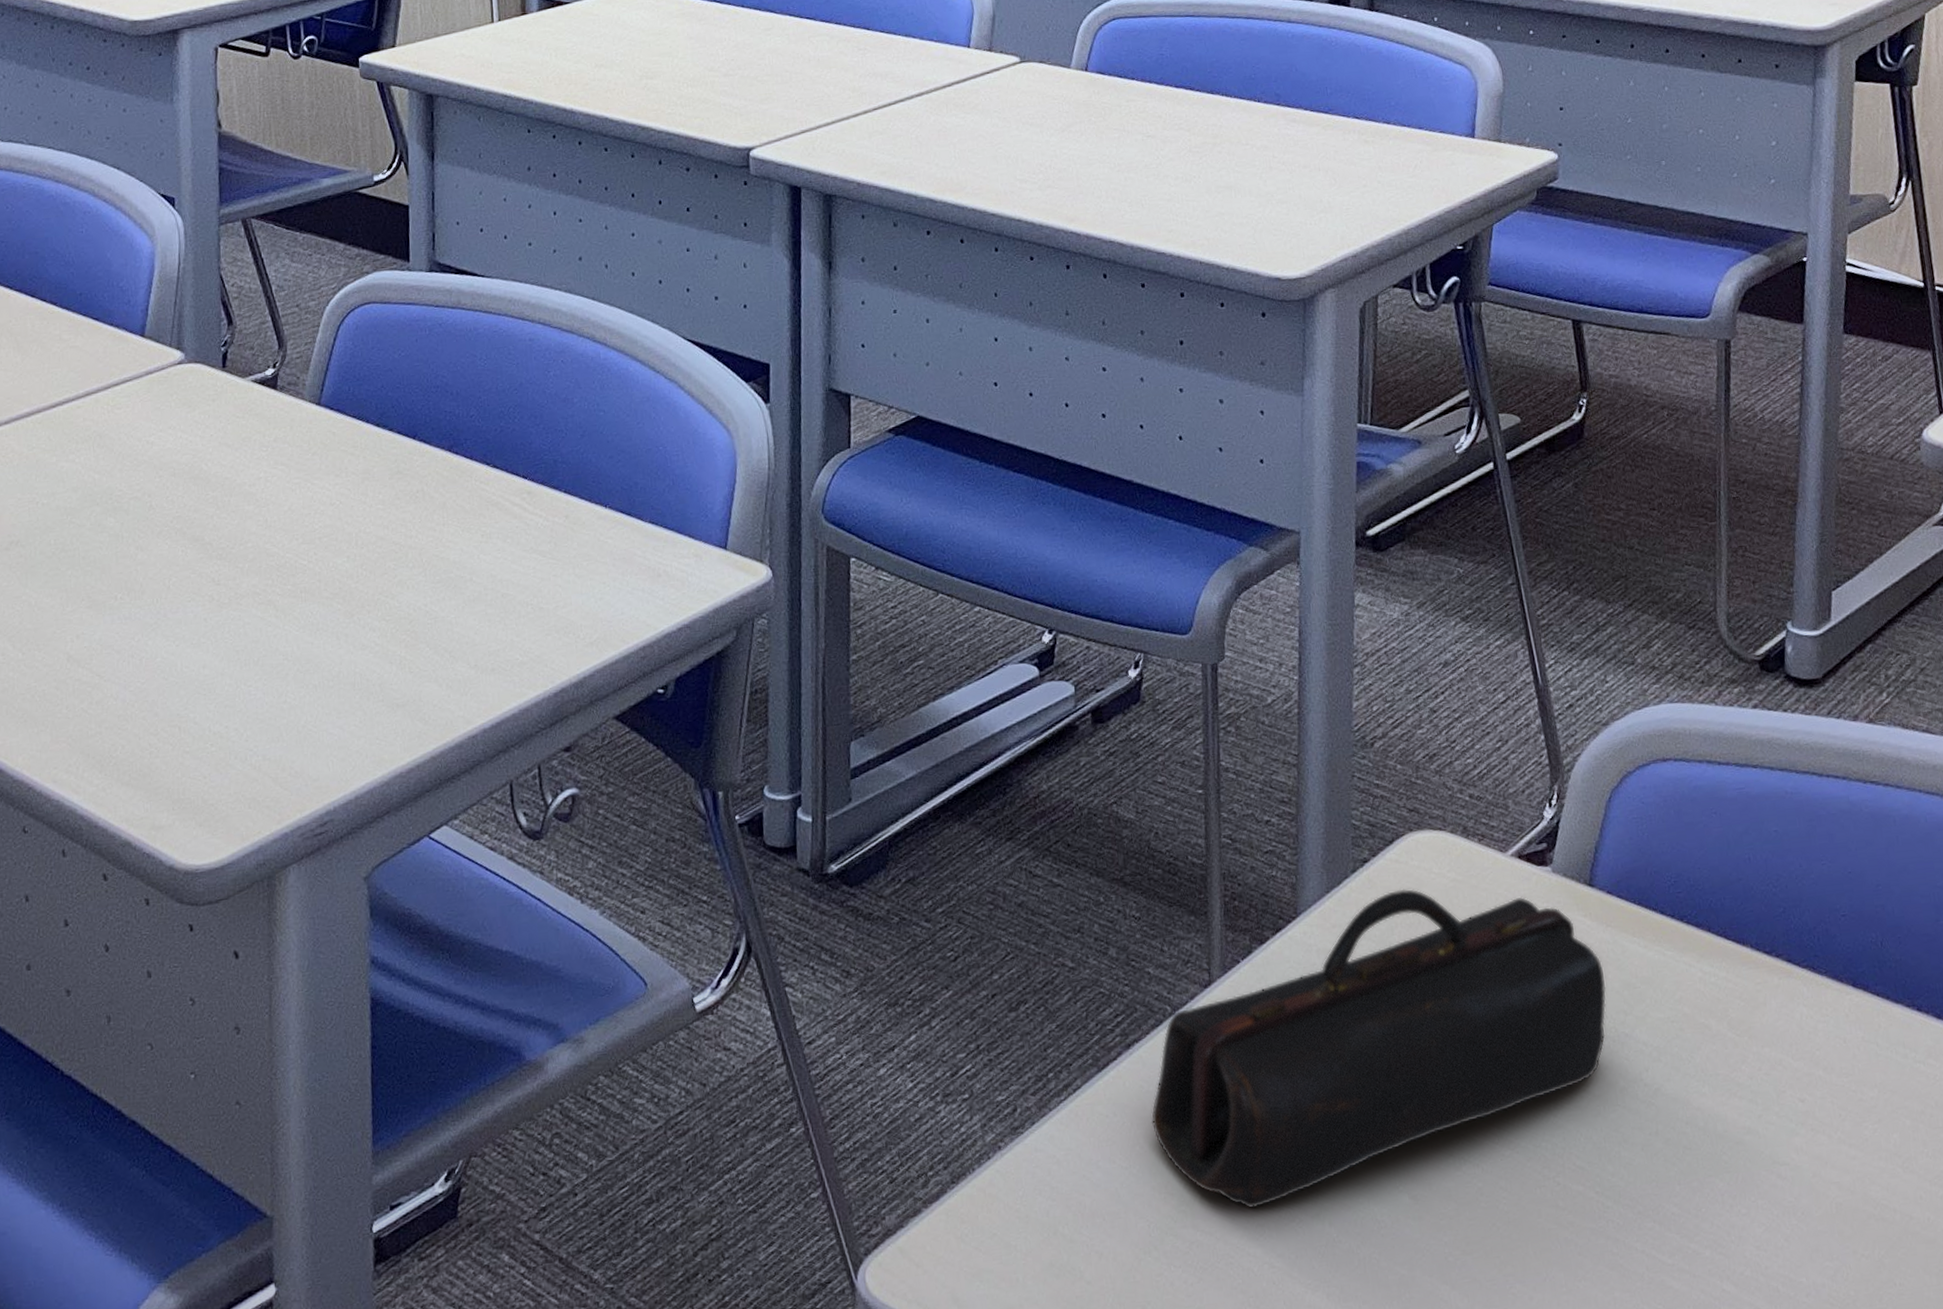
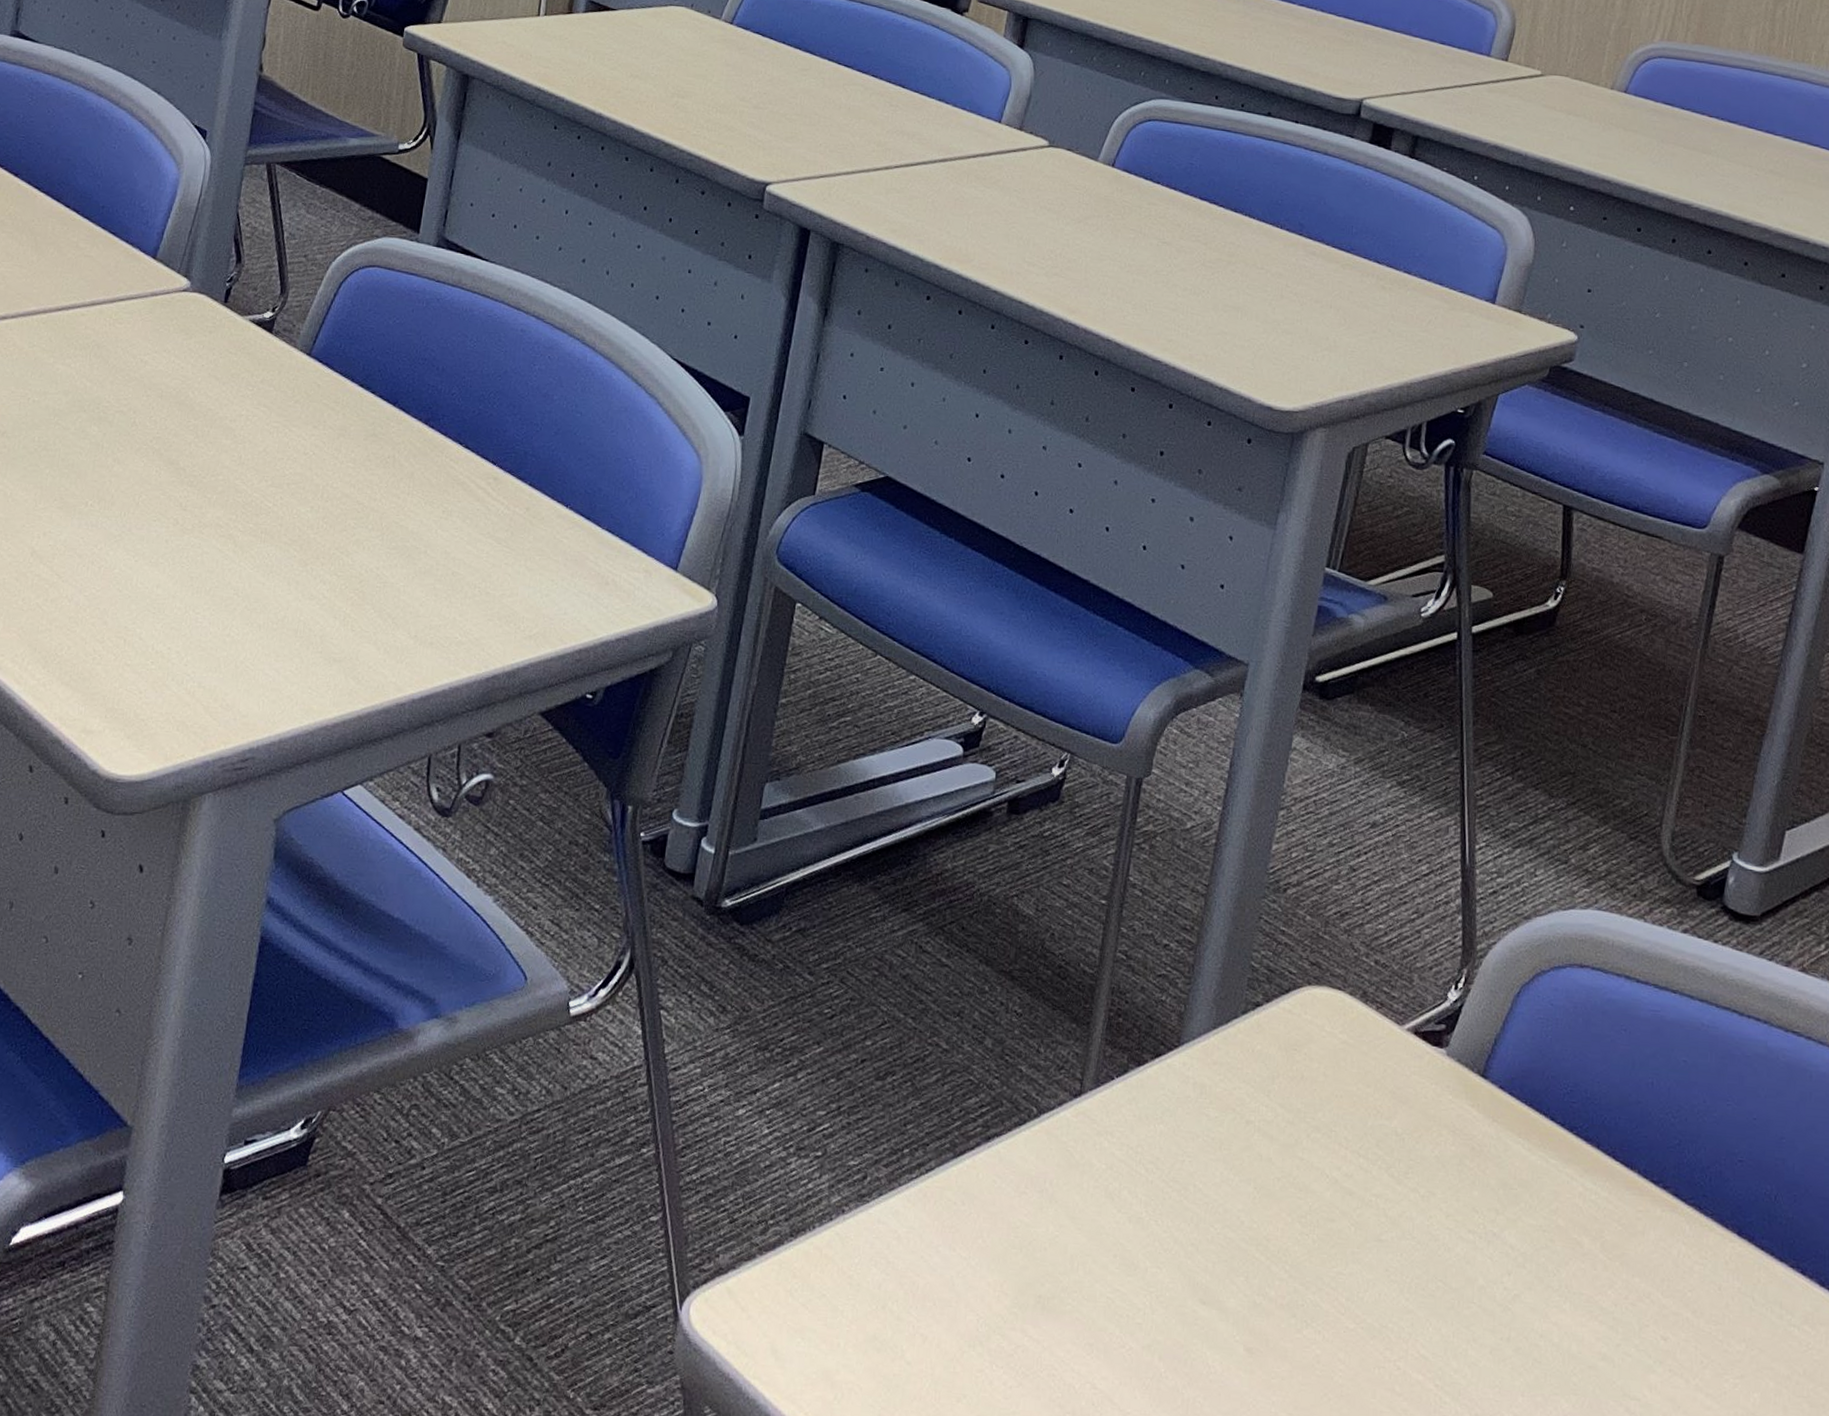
pencil case: present [1151,888,1606,1209] -> none [998,1040,1482,1326]

